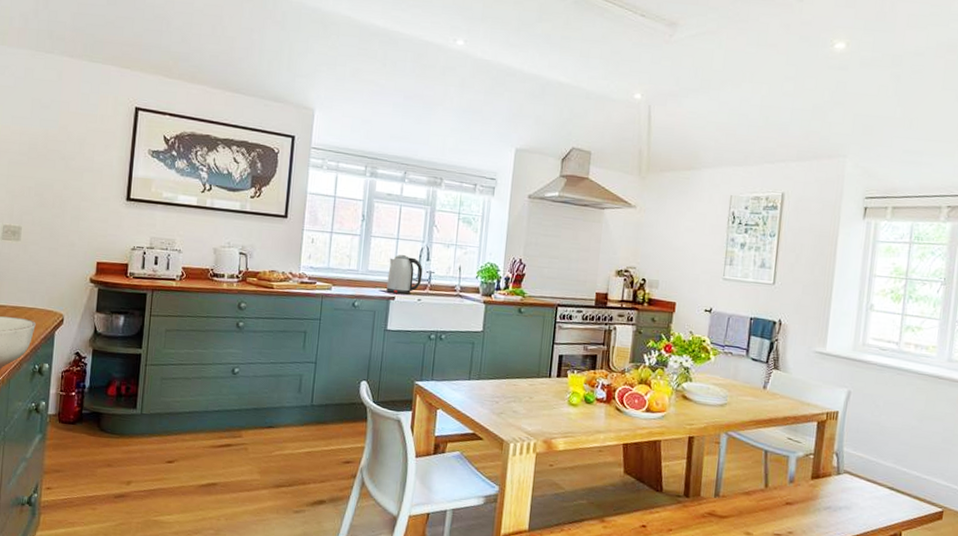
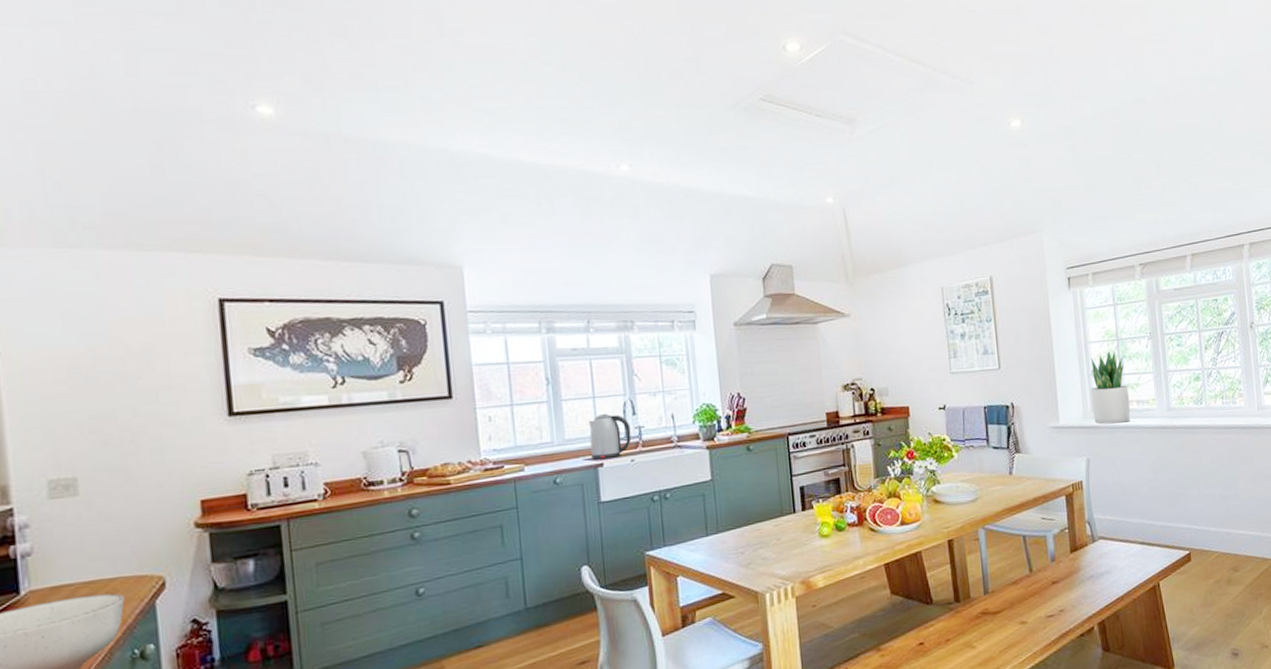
planter: none [863,289,909,364] -> present [1090,351,1130,425]

